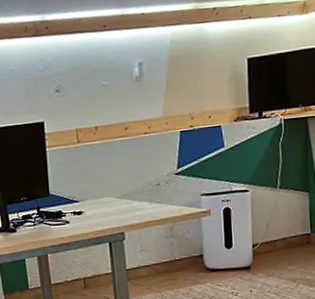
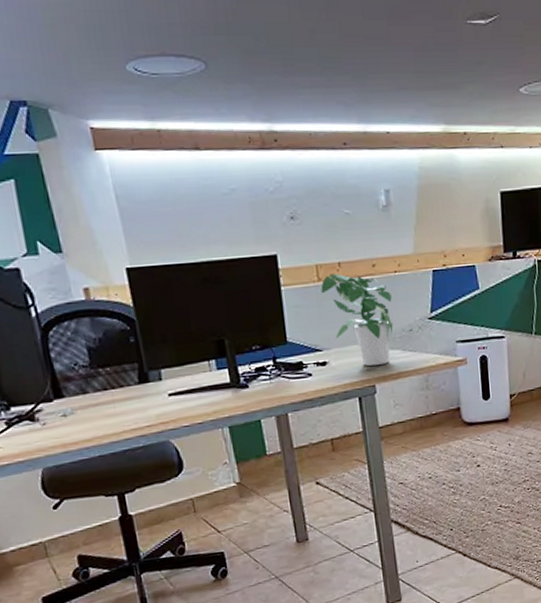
potted plant: none [79,136,142,216] -> present [321,273,394,366]

